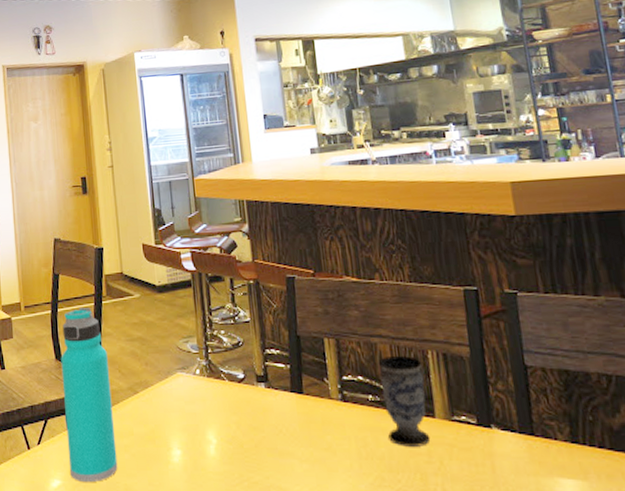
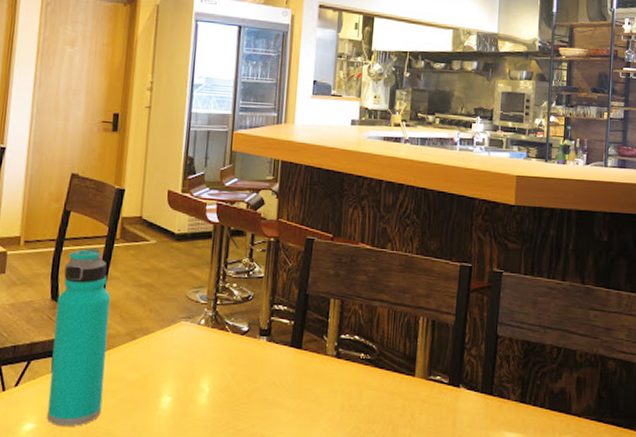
cup: present [378,355,431,447] -> none [371,319,413,401]

